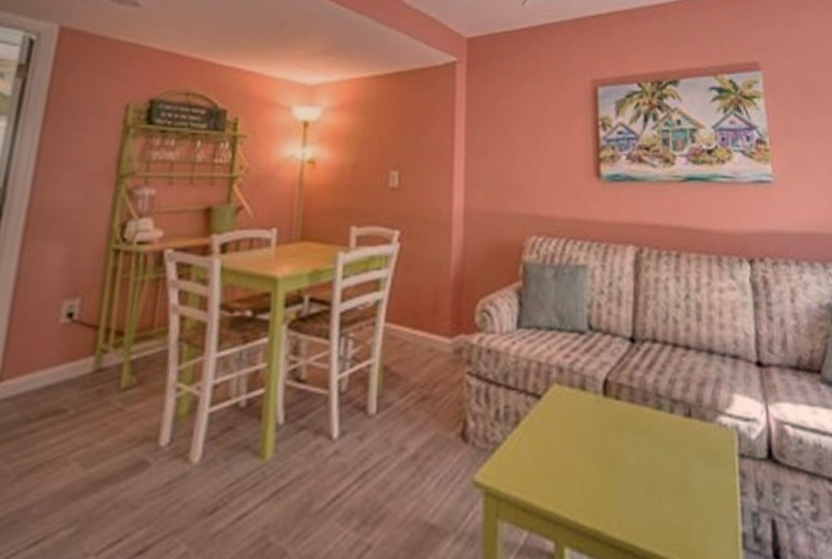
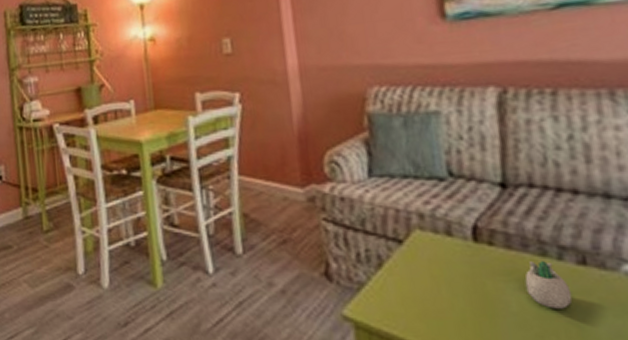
succulent planter: none [642,414,679,462] -> present [525,261,573,309]

